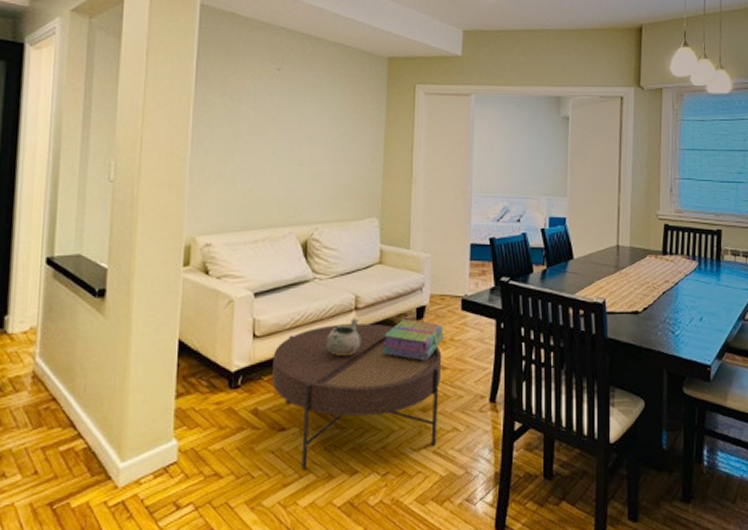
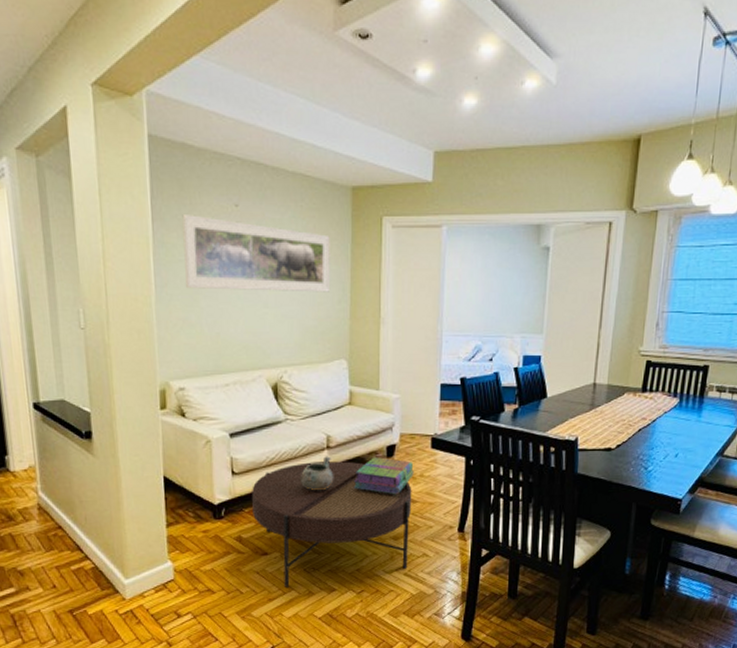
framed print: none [223,74,366,152] -> present [182,213,331,293]

